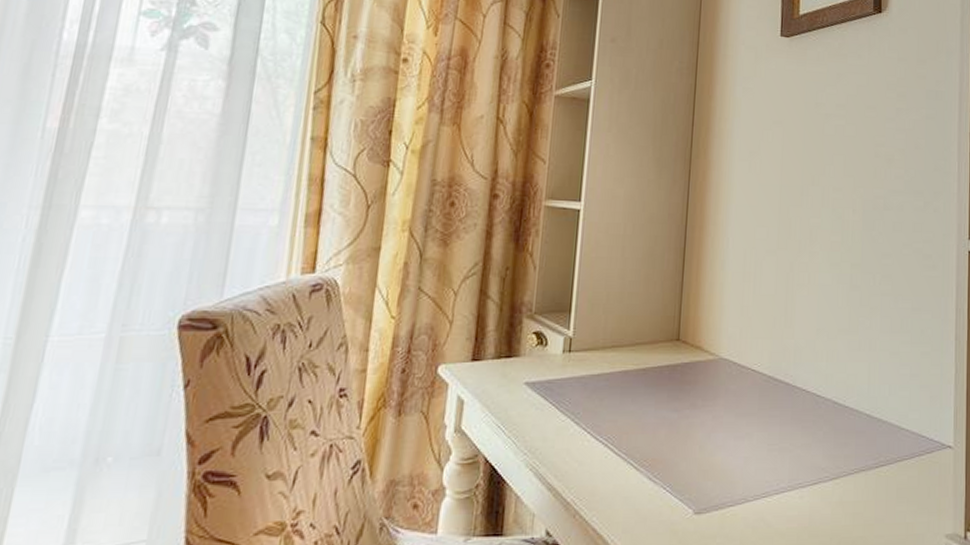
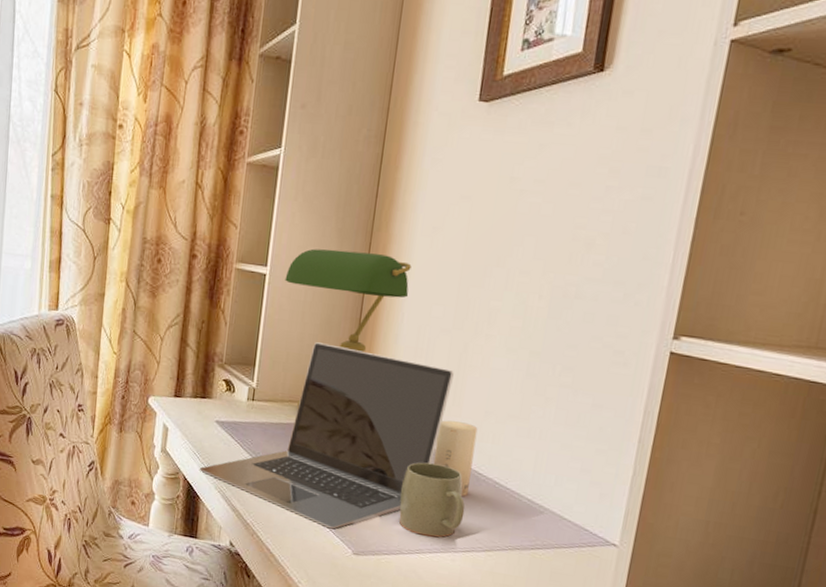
laptop: none [504,278,783,489] -> present [199,342,454,530]
desk lamp: none [601,179,732,355] -> present [285,248,412,410]
mug: none [740,393,808,477] -> present [399,462,465,538]
candle: none [771,344,812,424] -> present [433,420,478,497]

